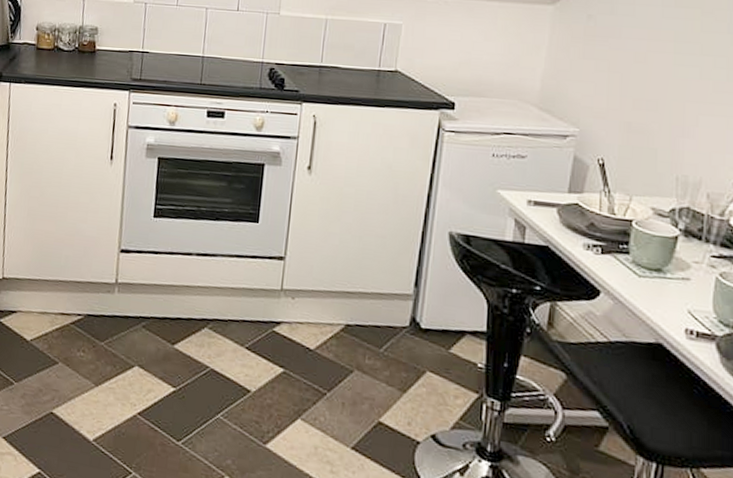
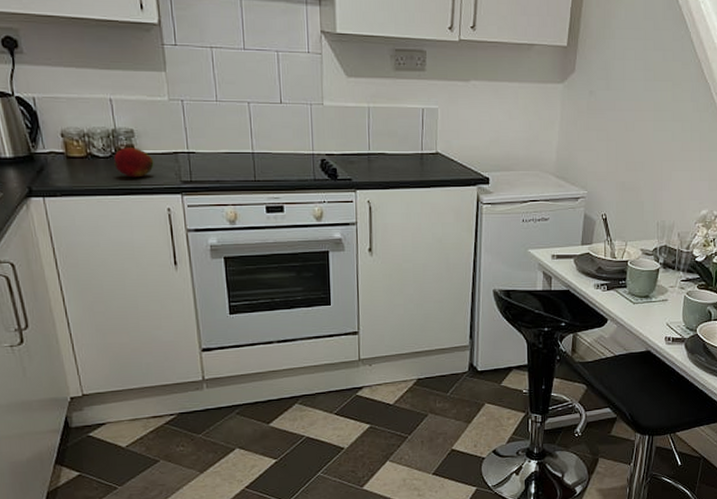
fruit: none [75,43,111,72] -> present [114,148,154,178]

